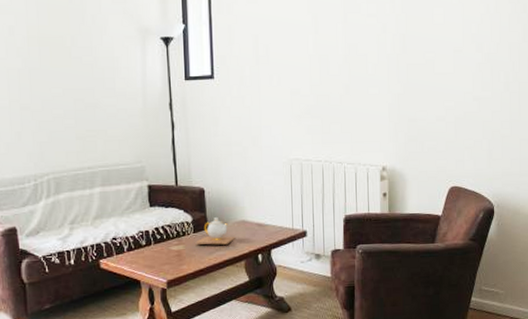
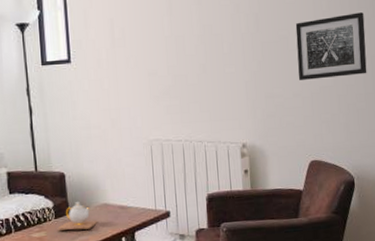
wall art: none [442,37,515,105] -> present [295,12,367,80]

